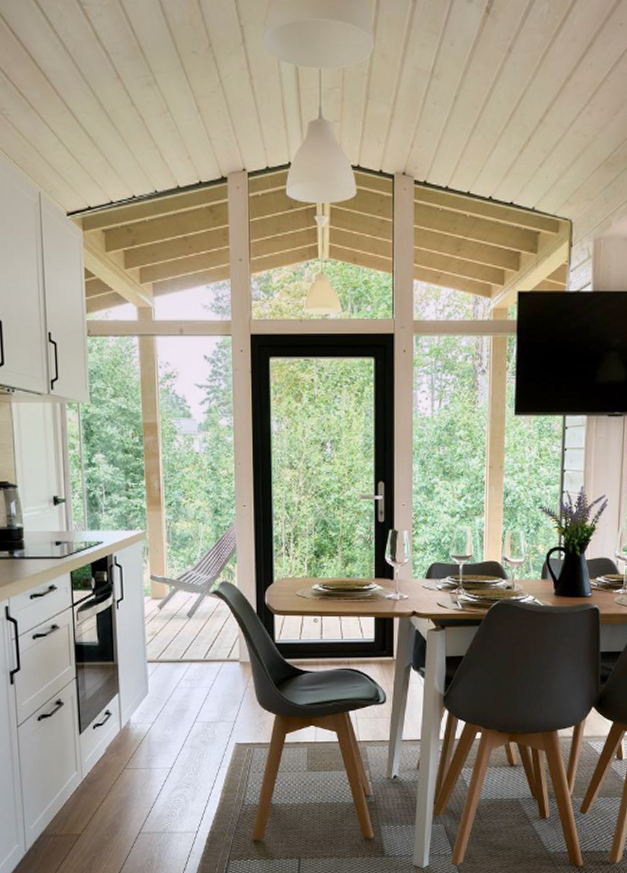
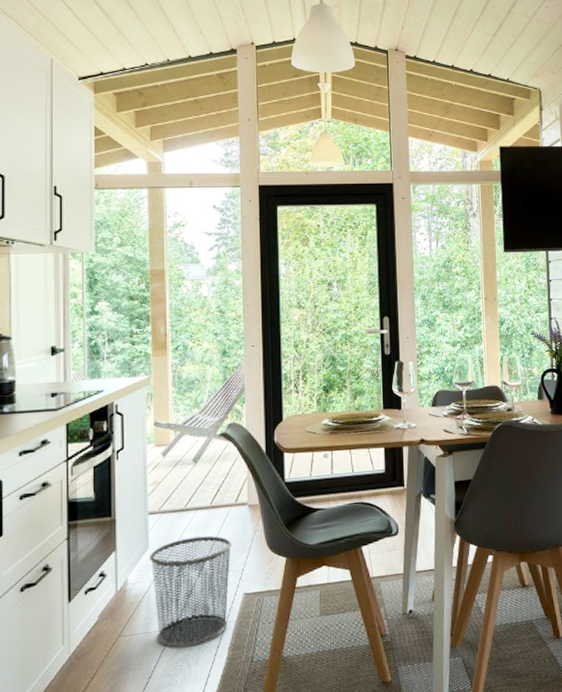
waste bin: none [149,687,225,784] -> present [149,535,232,648]

